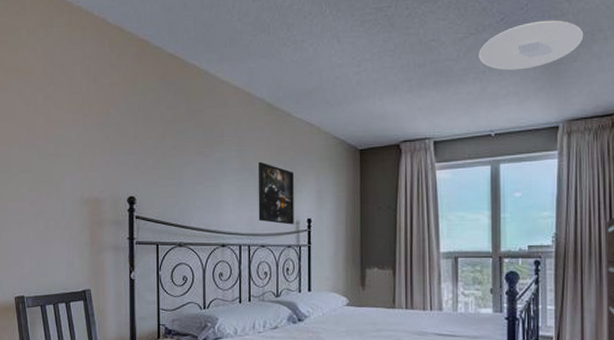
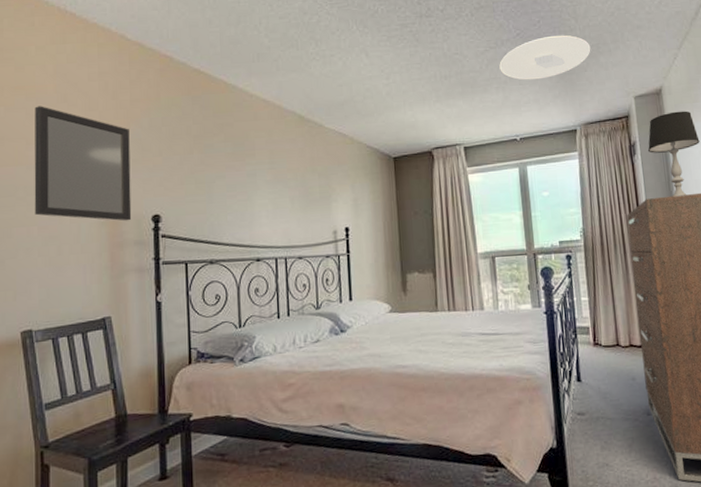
home mirror: none [25,88,110,201] -> present [34,106,132,221]
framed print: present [258,161,294,225] -> none [291,173,332,235]

